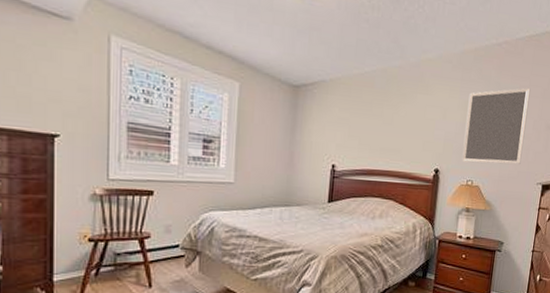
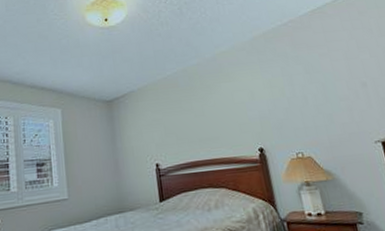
home mirror: present [462,87,531,165] -> none [271,53,349,136]

